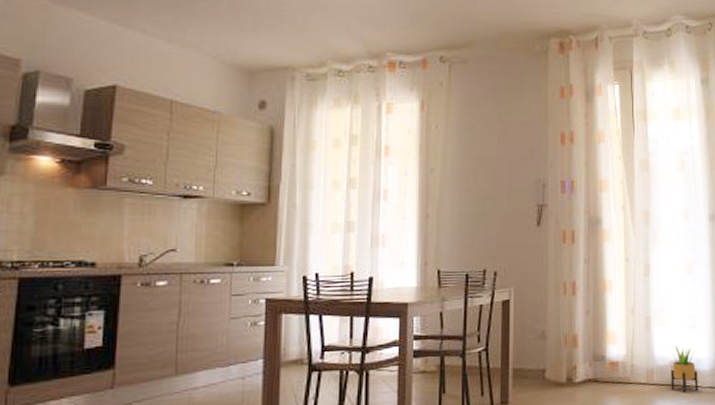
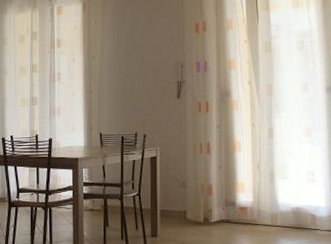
potted plant: present [671,345,698,392] -> none [292,195,317,234]

